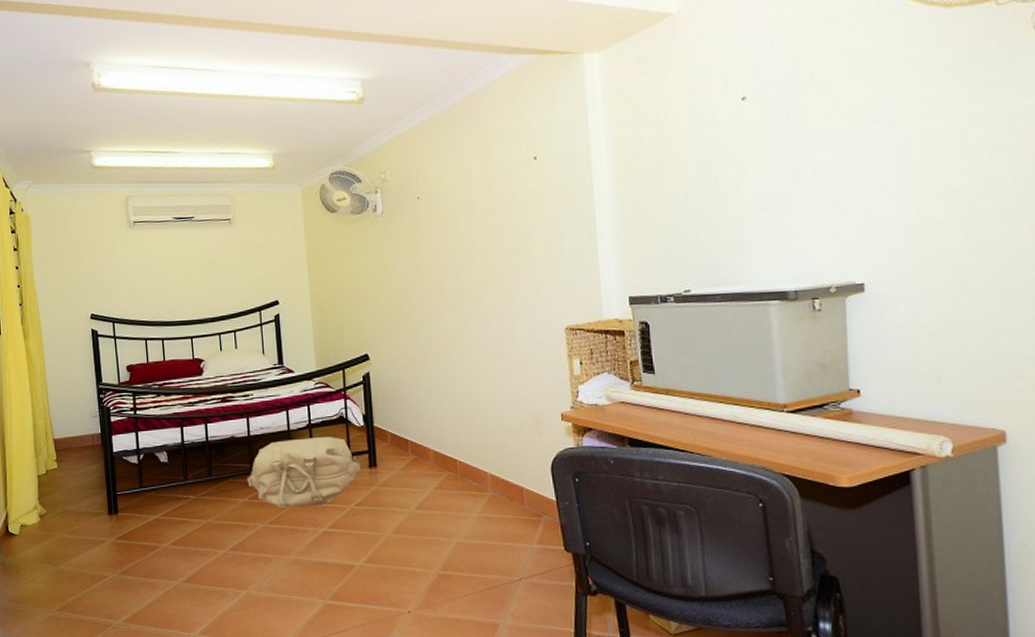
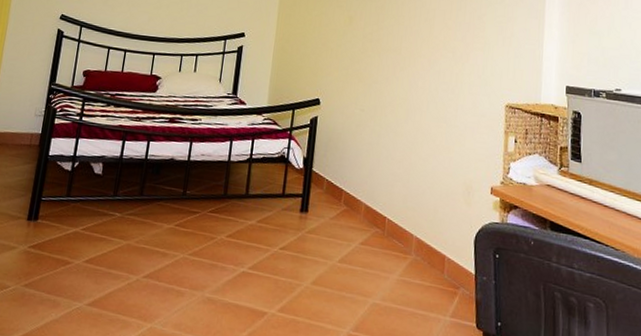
duffel bag: present [247,437,361,508] -> none [177,170,293,243]

